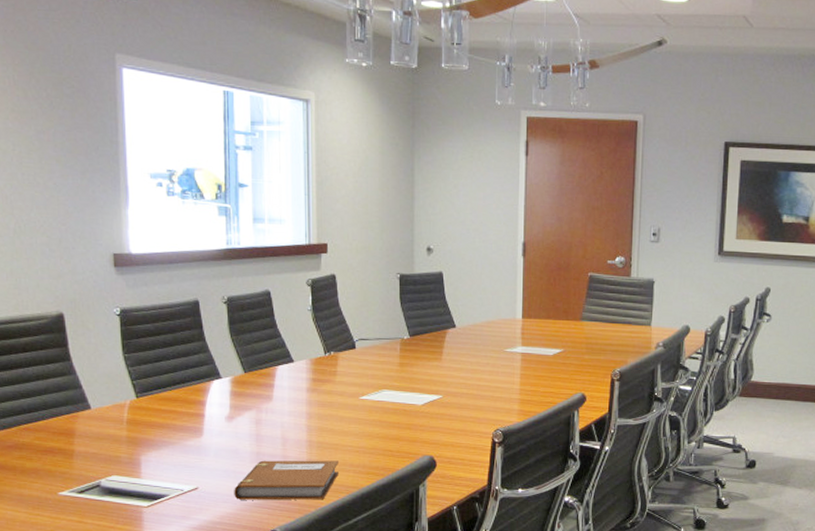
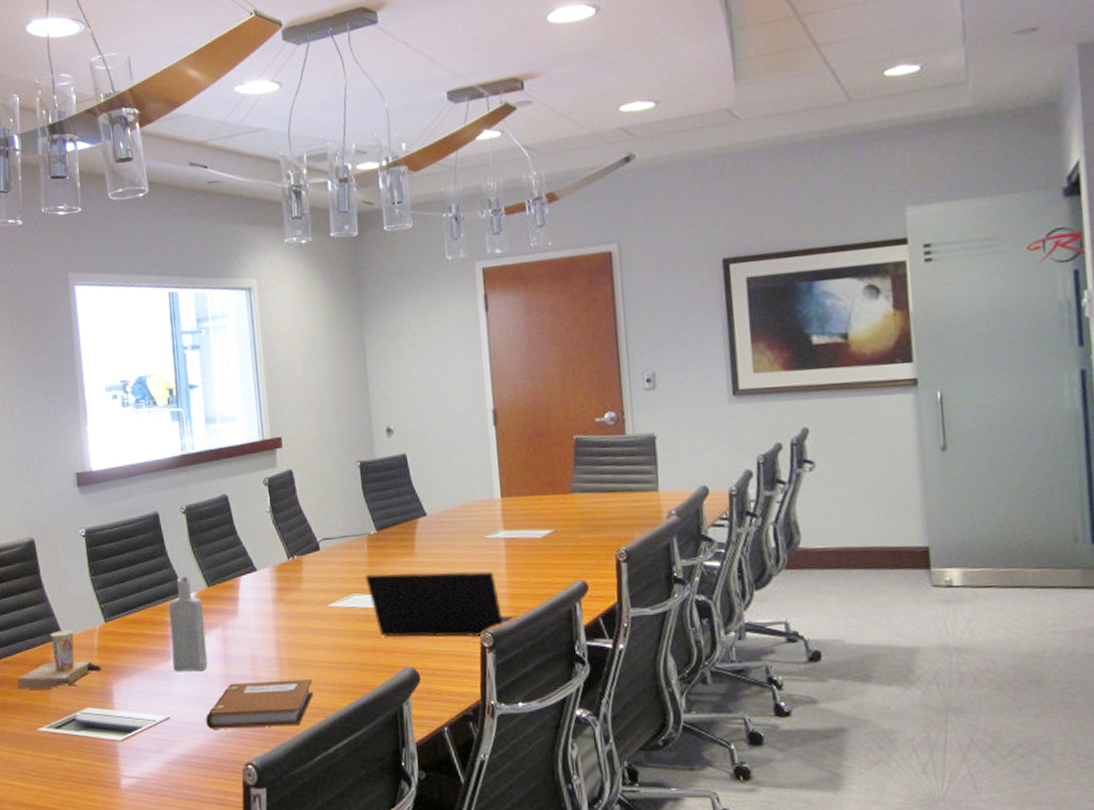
cup: none [38,402,130,457] -> present [17,630,102,689]
bottle: none [203,361,239,448] -> present [168,576,208,672]
laptop: none [395,374,526,434] -> present [365,571,519,638]

